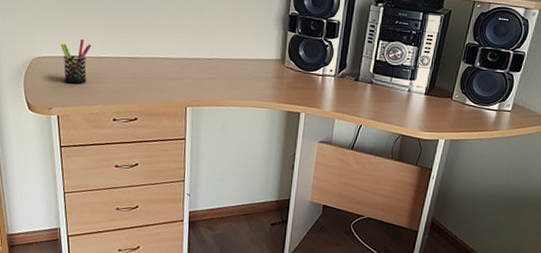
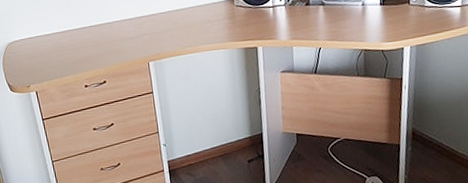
pen holder: present [60,38,92,83] -> none [29,17,56,60]

